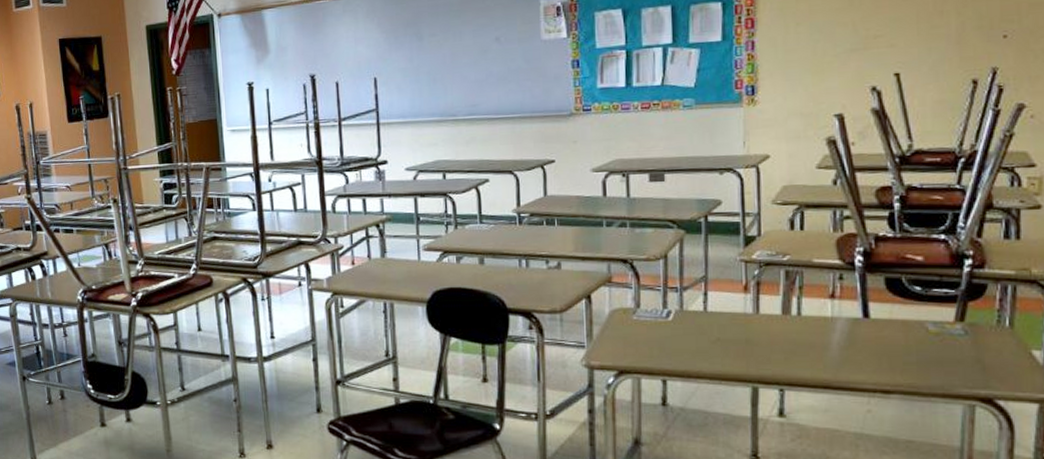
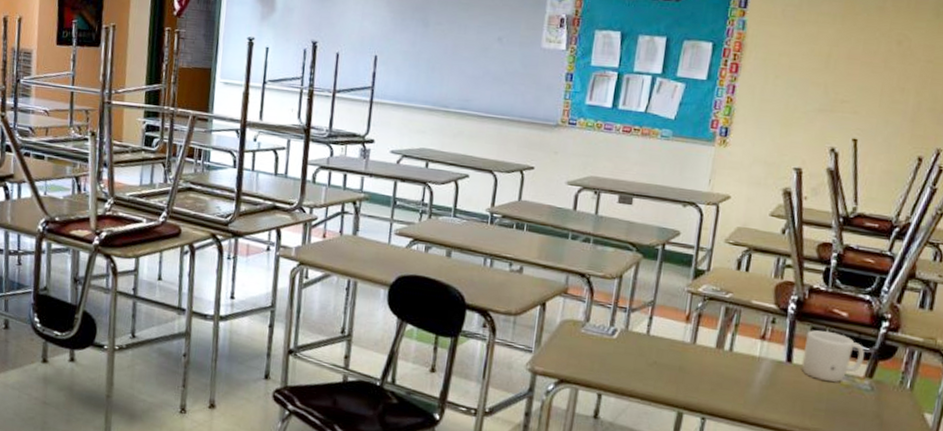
mug: none [880,279,951,331] -> present [801,330,865,382]

